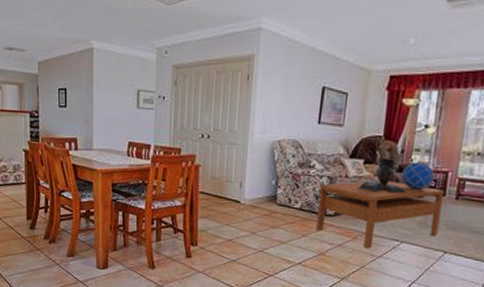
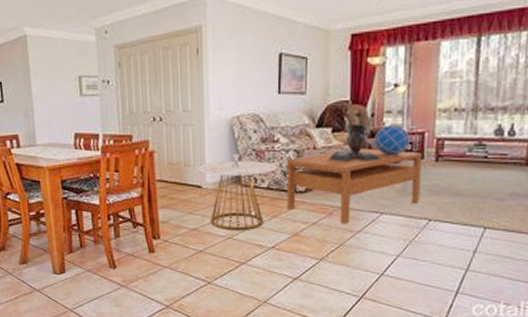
side table: none [238,175,311,246] -> present [197,154,277,230]

